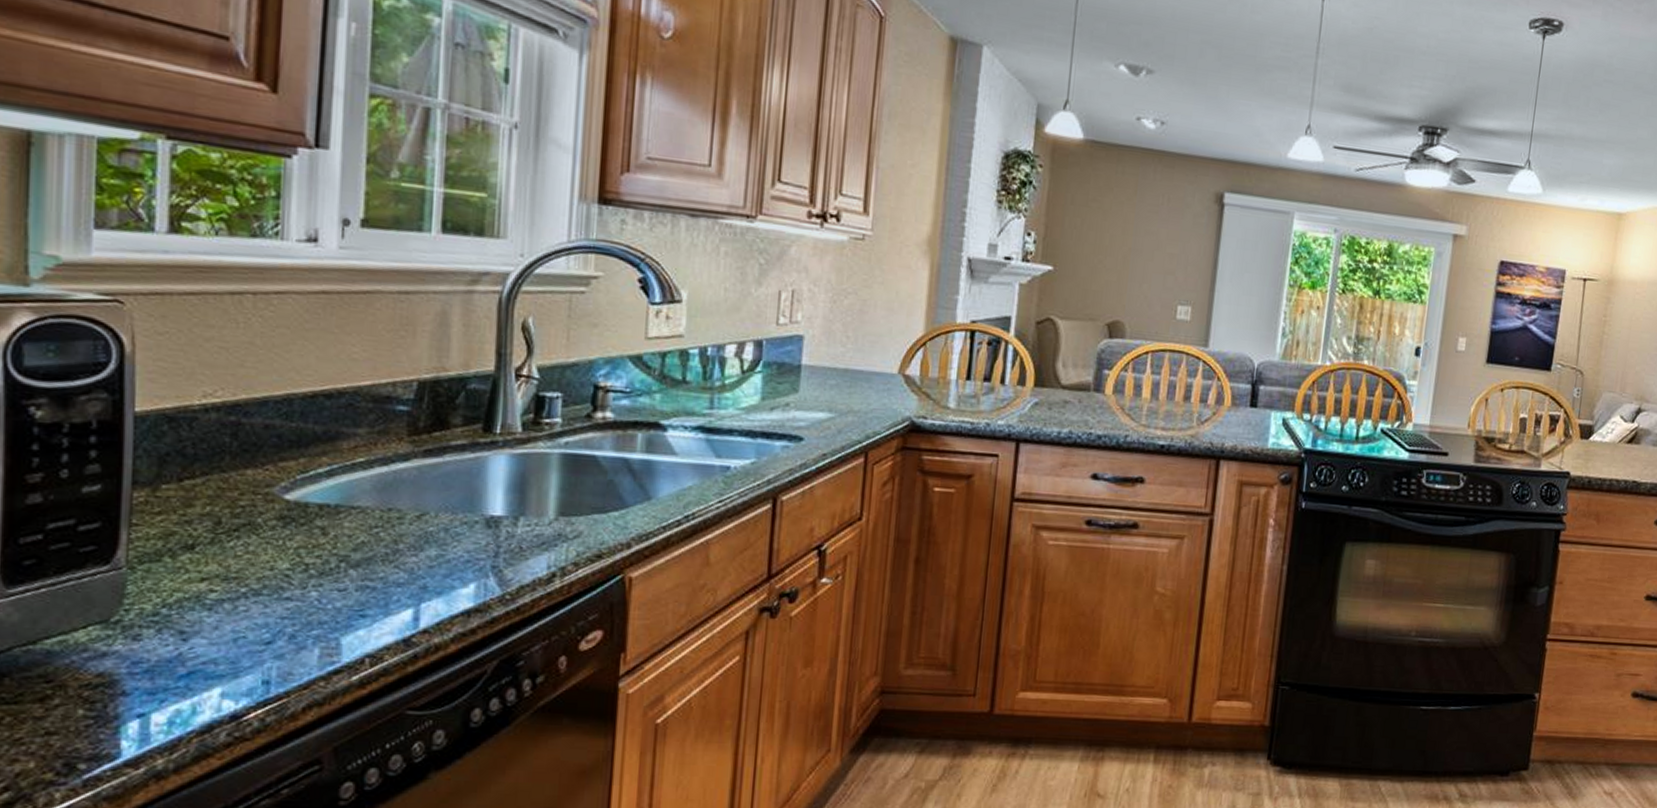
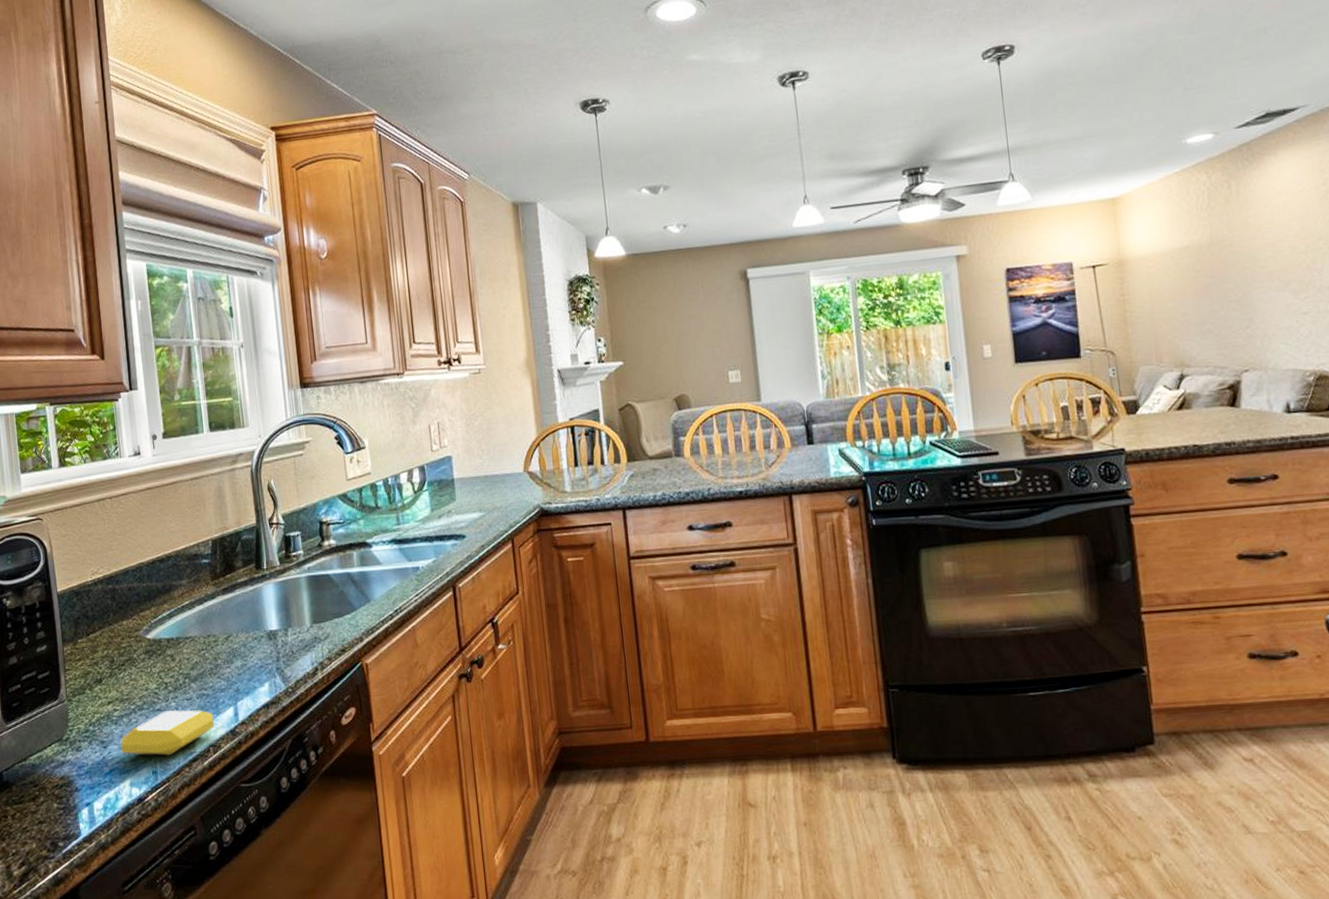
soap bar: none [213,600,380,663] -> present [120,709,215,756]

